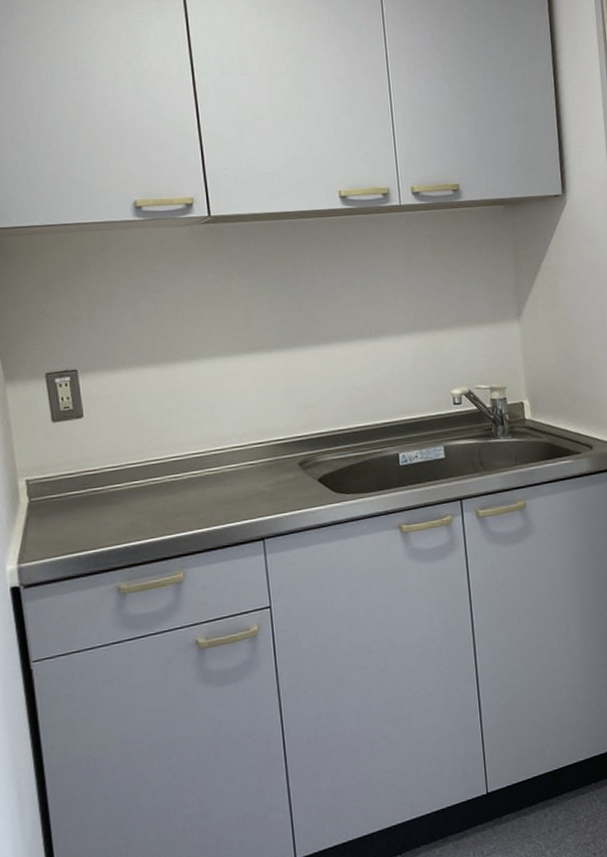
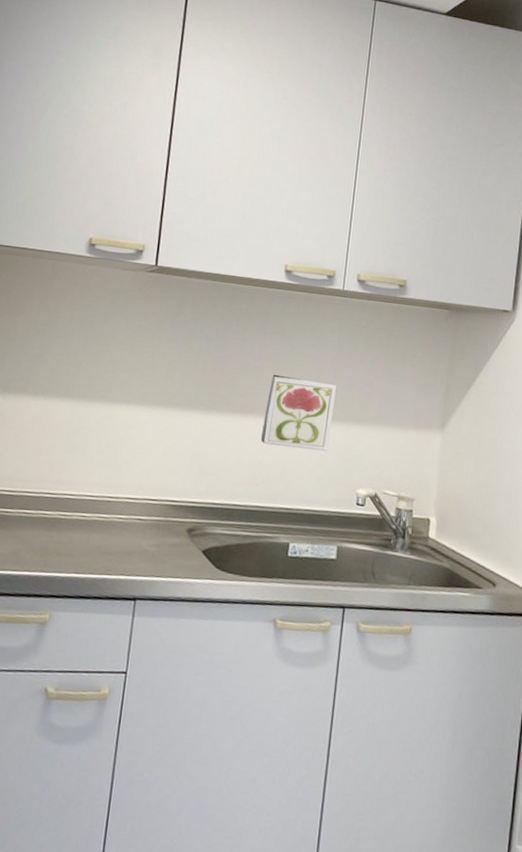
decorative tile: none [349,297,417,368] -> present [261,374,338,452]

